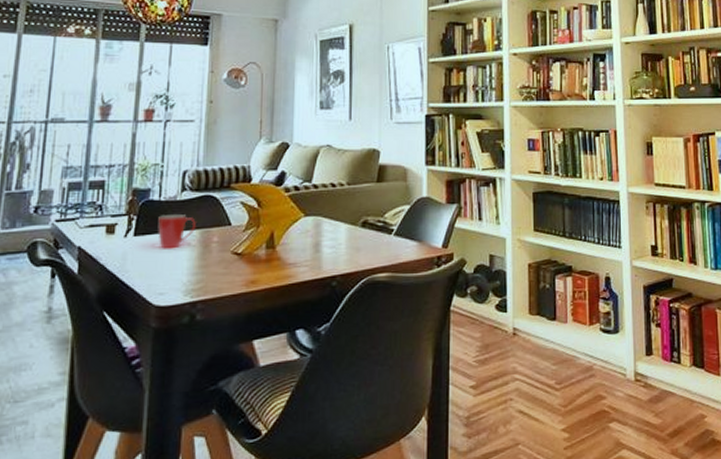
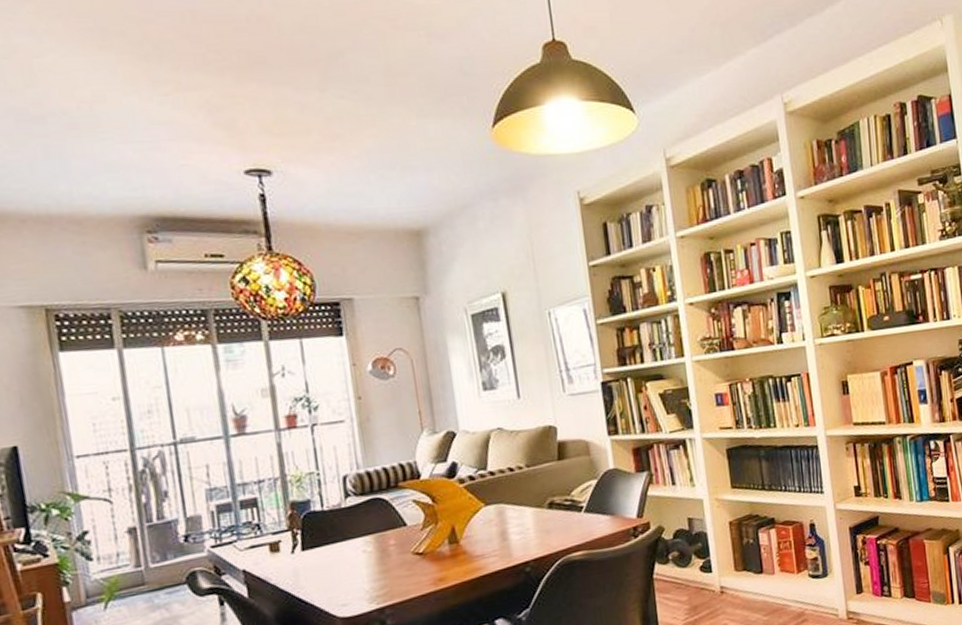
mug: present [158,215,196,249] -> none [325,521,369,560]

